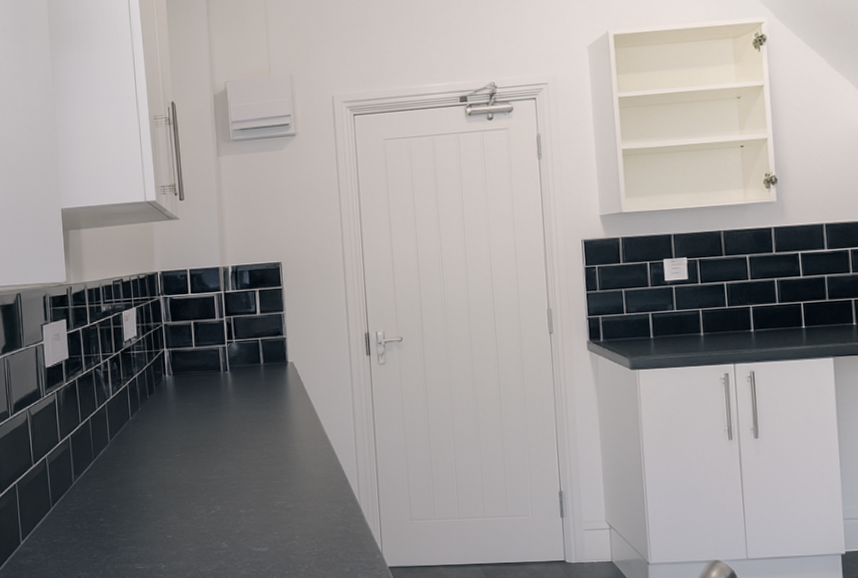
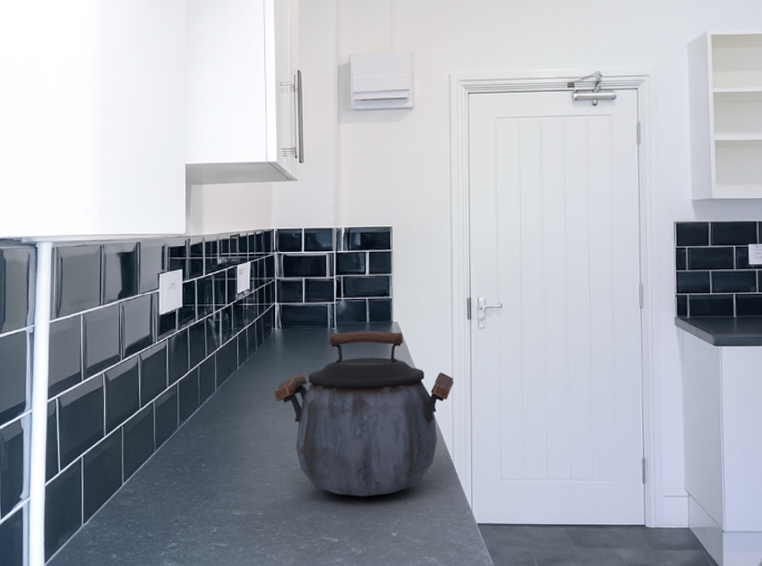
kettle: none [168,372,357,545] -> present [273,331,455,497]

